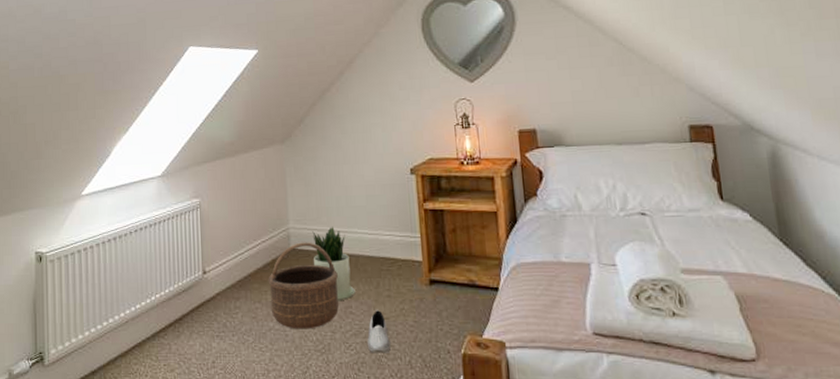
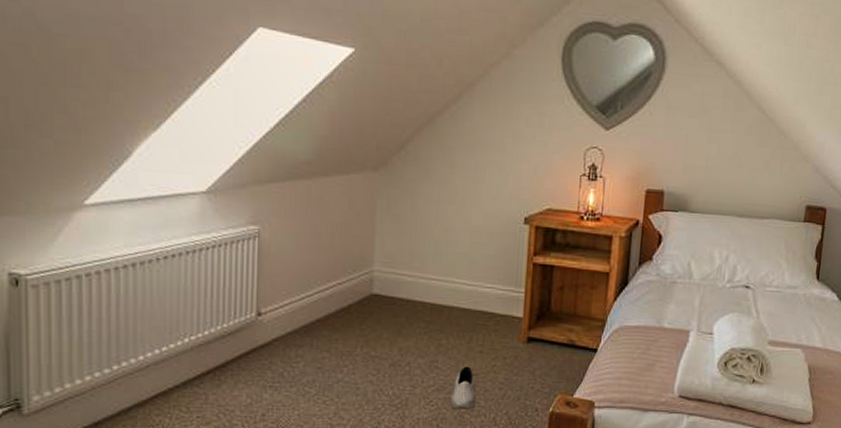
basket: present [268,242,339,329] -> none [341,288,426,383]
planter: present [312,226,355,301] -> none [398,272,444,355]

